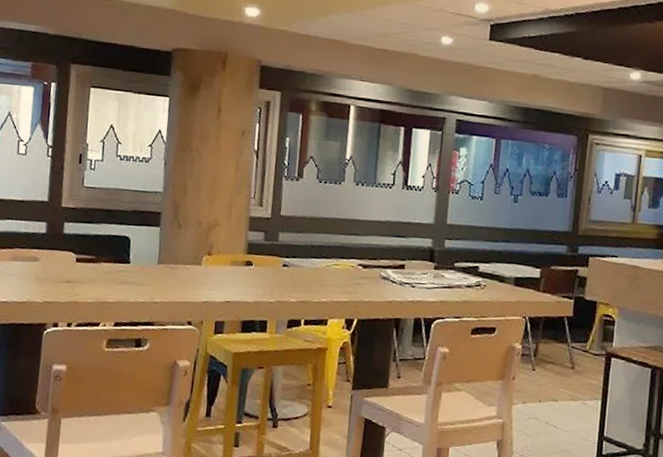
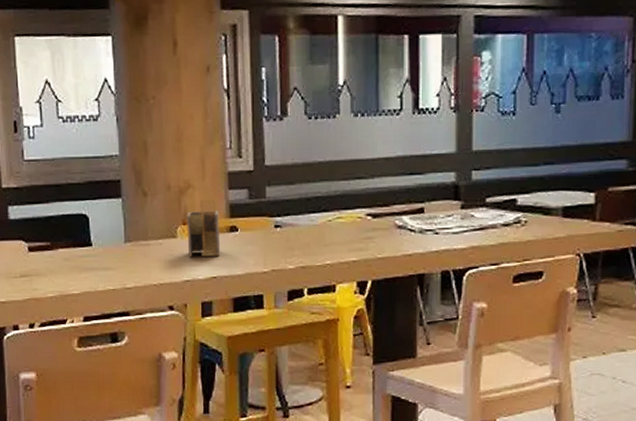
napkin holder: none [209,236,239,284] -> present [187,199,221,258]

